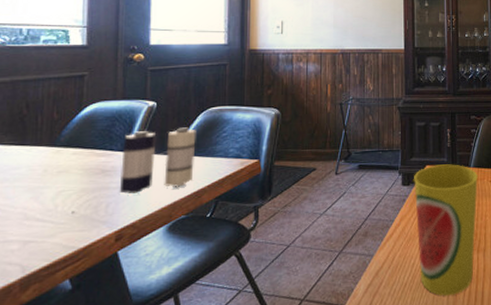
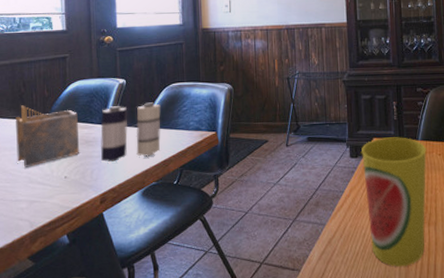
napkin holder: none [10,129,94,202] -> present [16,105,80,167]

